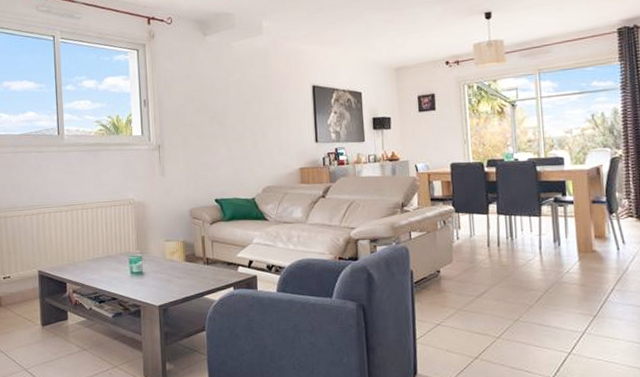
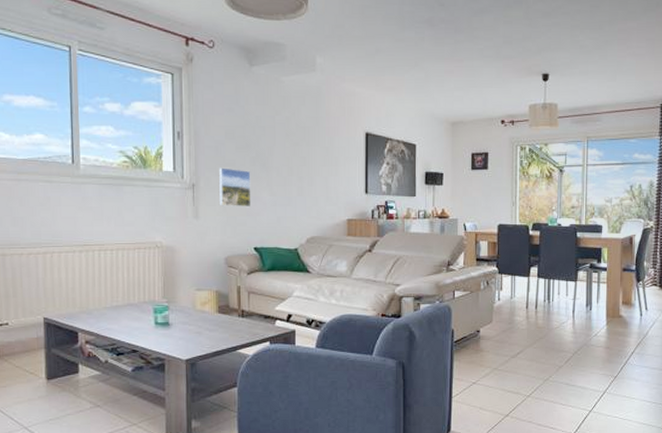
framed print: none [181,128,211,164] -> present [219,167,251,208]

